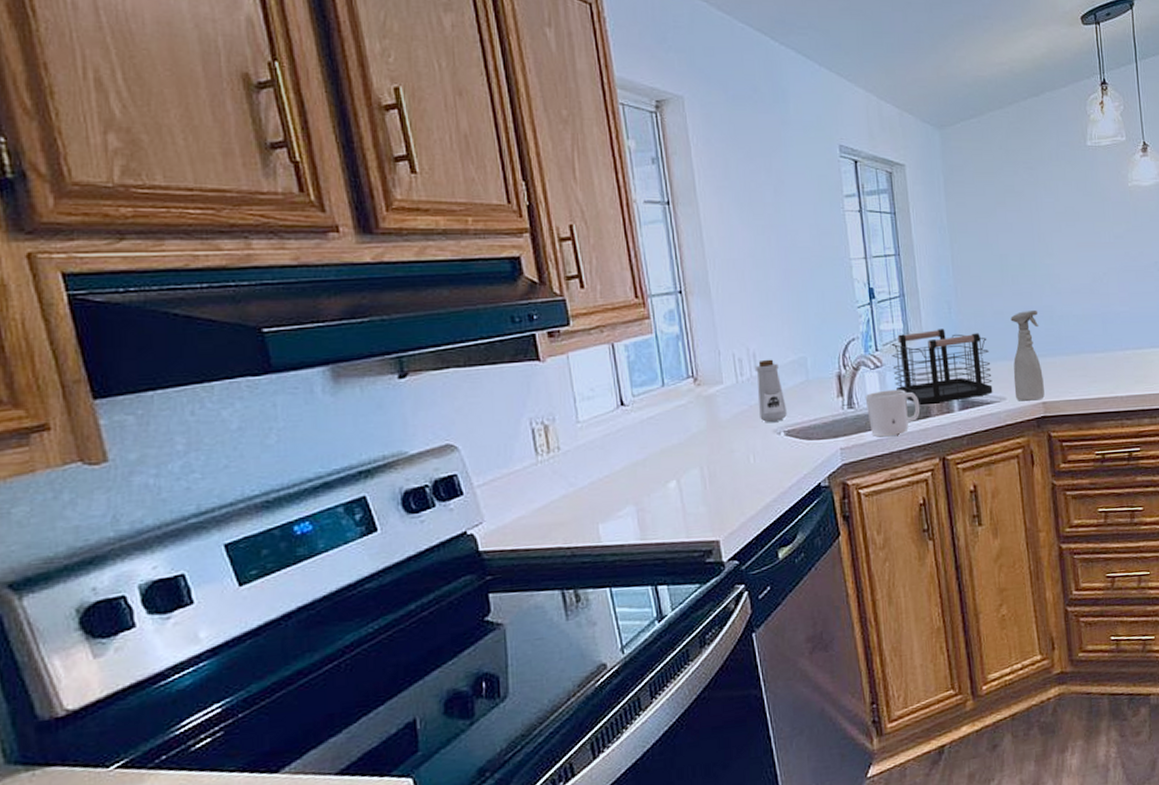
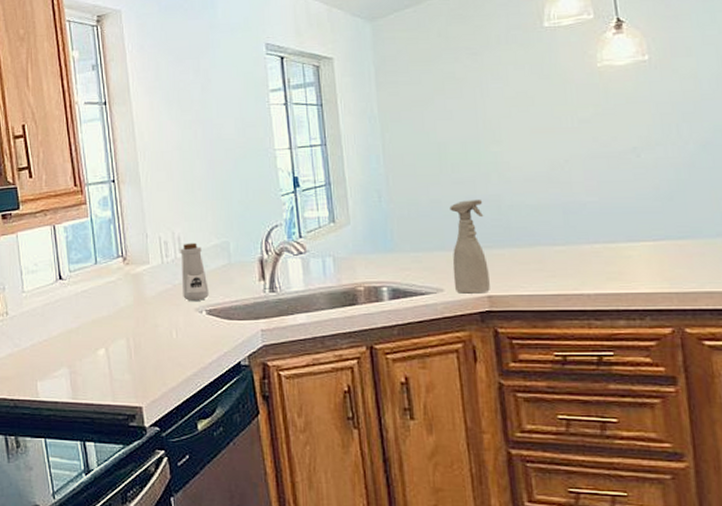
mug: present [865,389,921,437] -> none [287,276,346,322]
dish rack: present [891,329,993,404] -> none [316,217,429,292]

